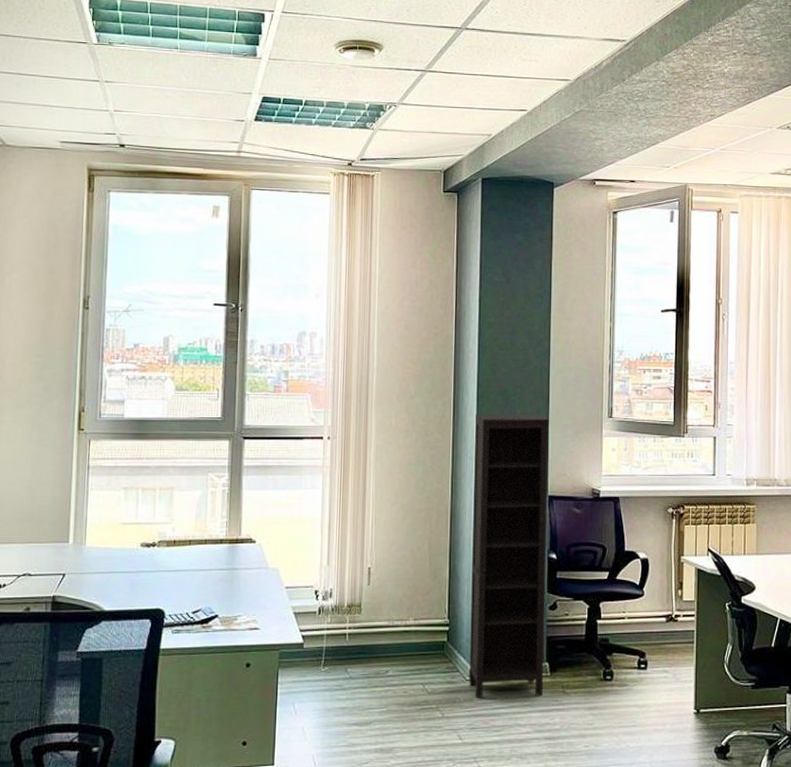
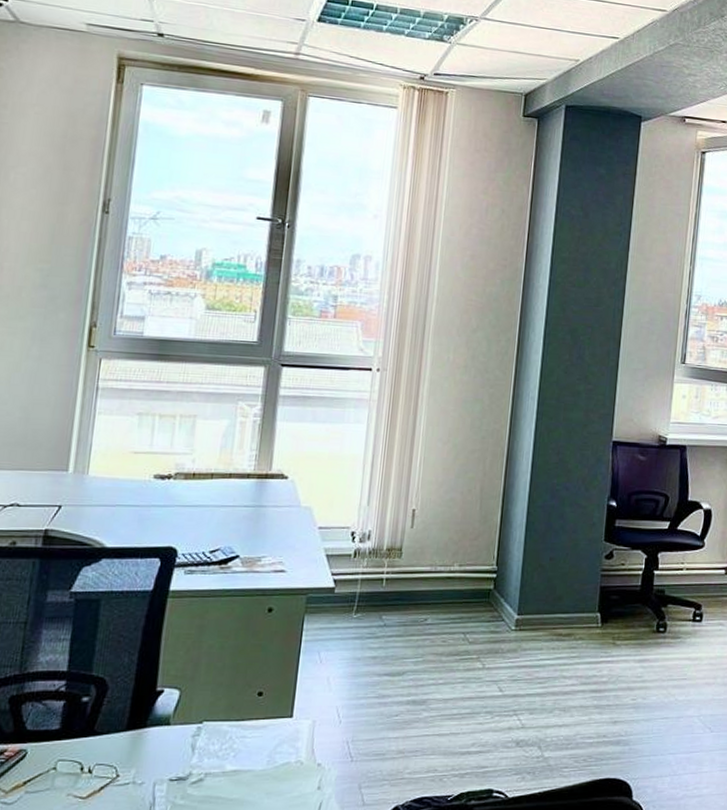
bookcase: present [469,414,549,698] -> none [514,352,619,649]

